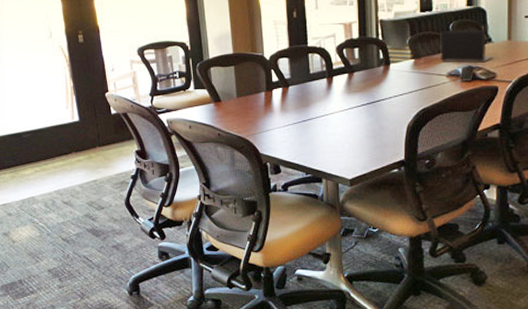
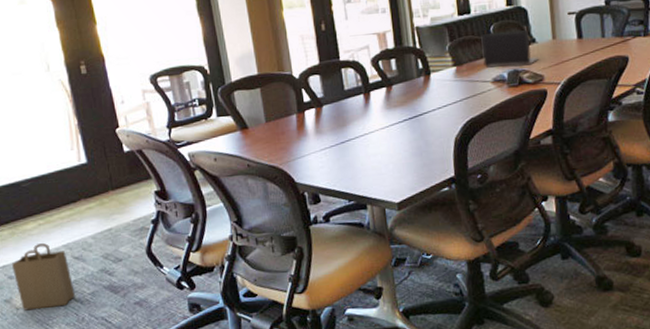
shopping bag: none [10,187,63,244] -> present [11,242,76,311]

